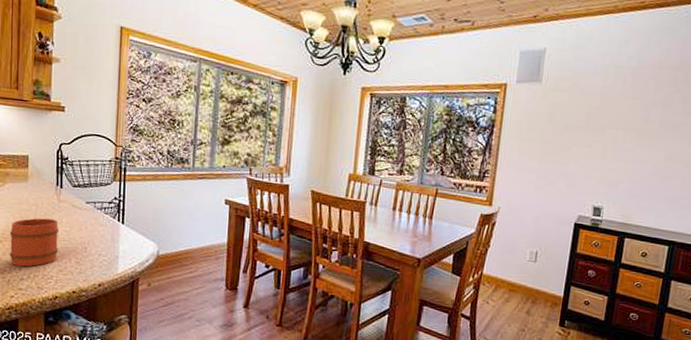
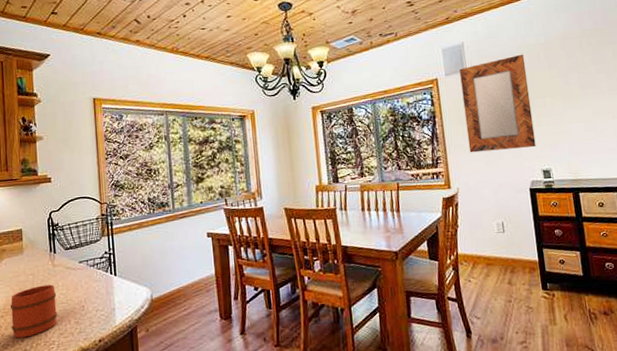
home mirror: none [521,75,610,180] -> present [459,54,536,153]

